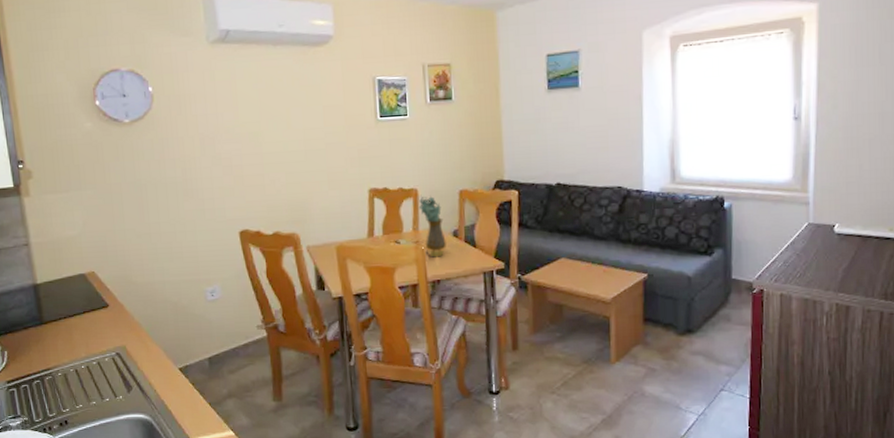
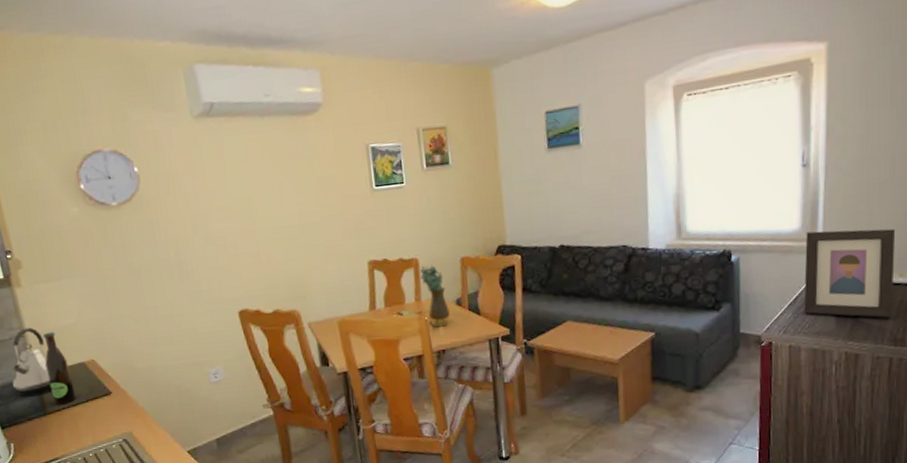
kettle: none [11,236,50,305] -> present [12,327,52,397]
bottle: none [45,242,74,315] -> present [42,331,77,405]
picture frame: none [795,182,886,272] -> present [803,228,896,318]

